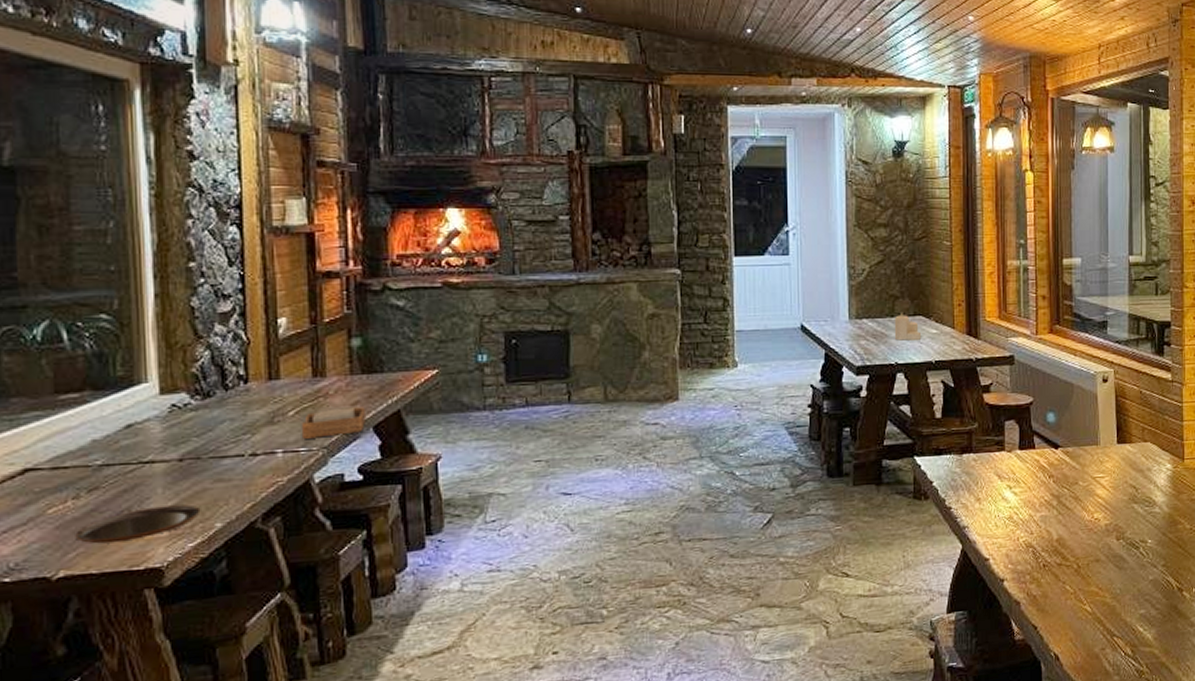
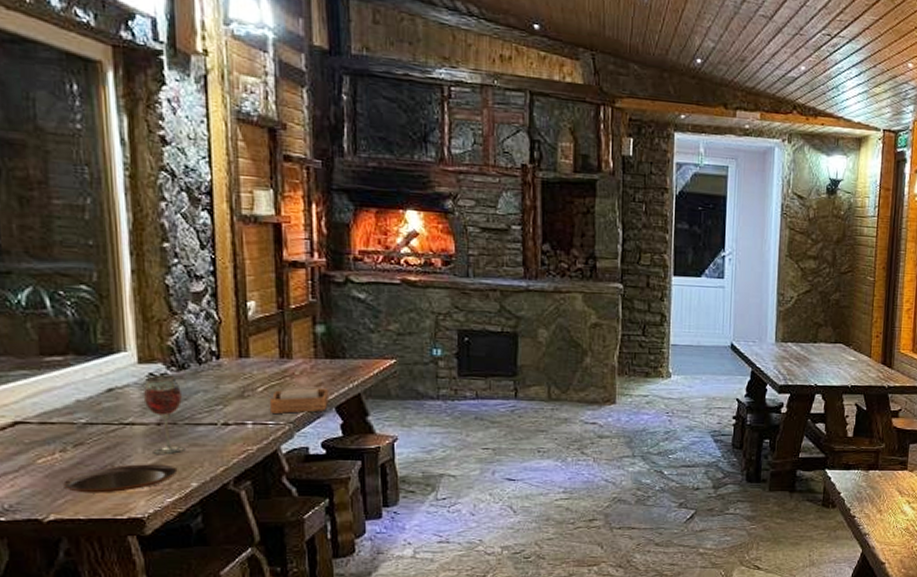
wineglass: none [164,405,210,494] -> present [142,375,186,454]
candle: present [894,312,922,342] -> none [815,339,841,367]

